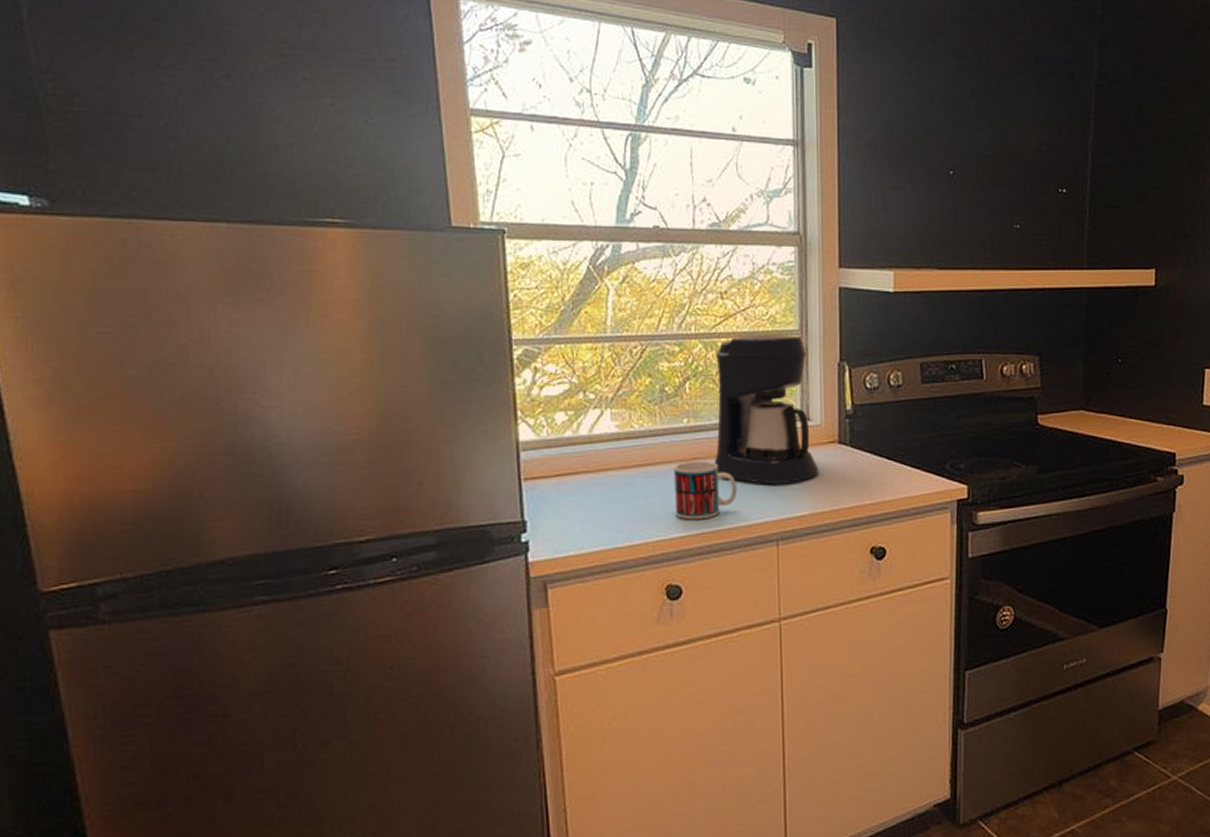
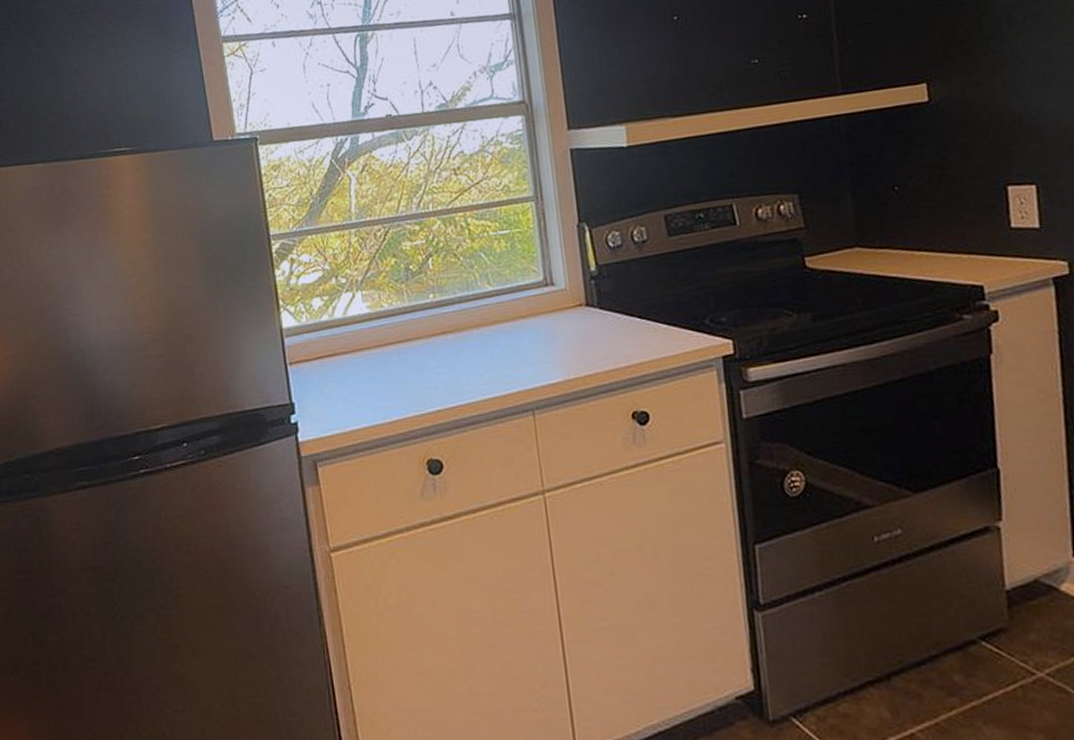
mug: present [674,460,738,520] -> none [424,334,488,394]
coffee maker: present [714,334,819,484] -> none [454,201,569,353]

